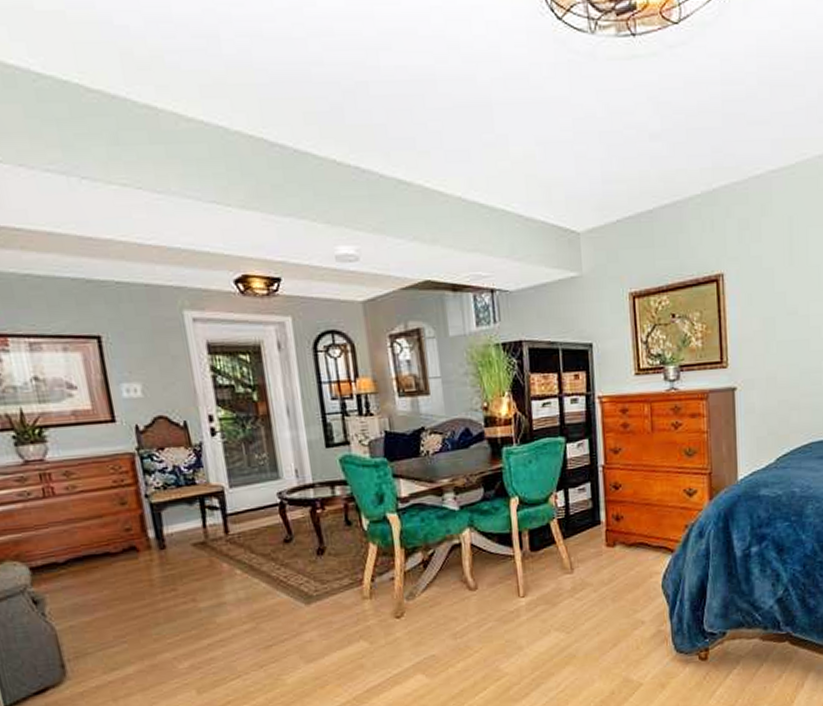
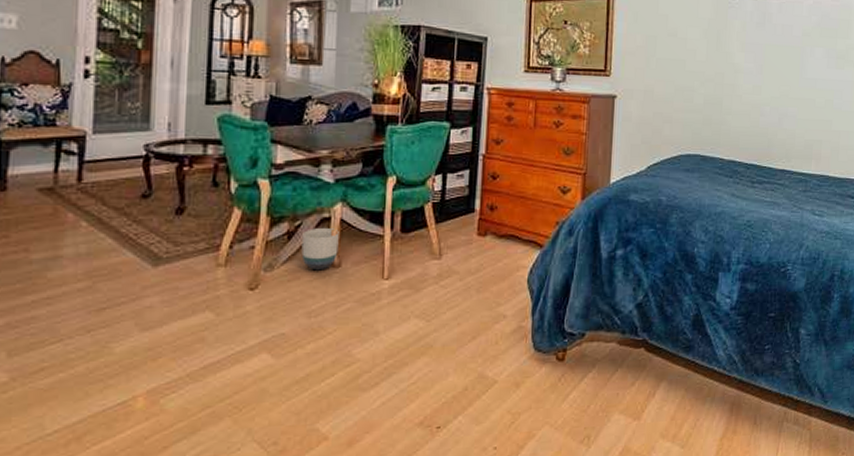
planter: none [436,553,473,595] -> present [301,228,339,271]

